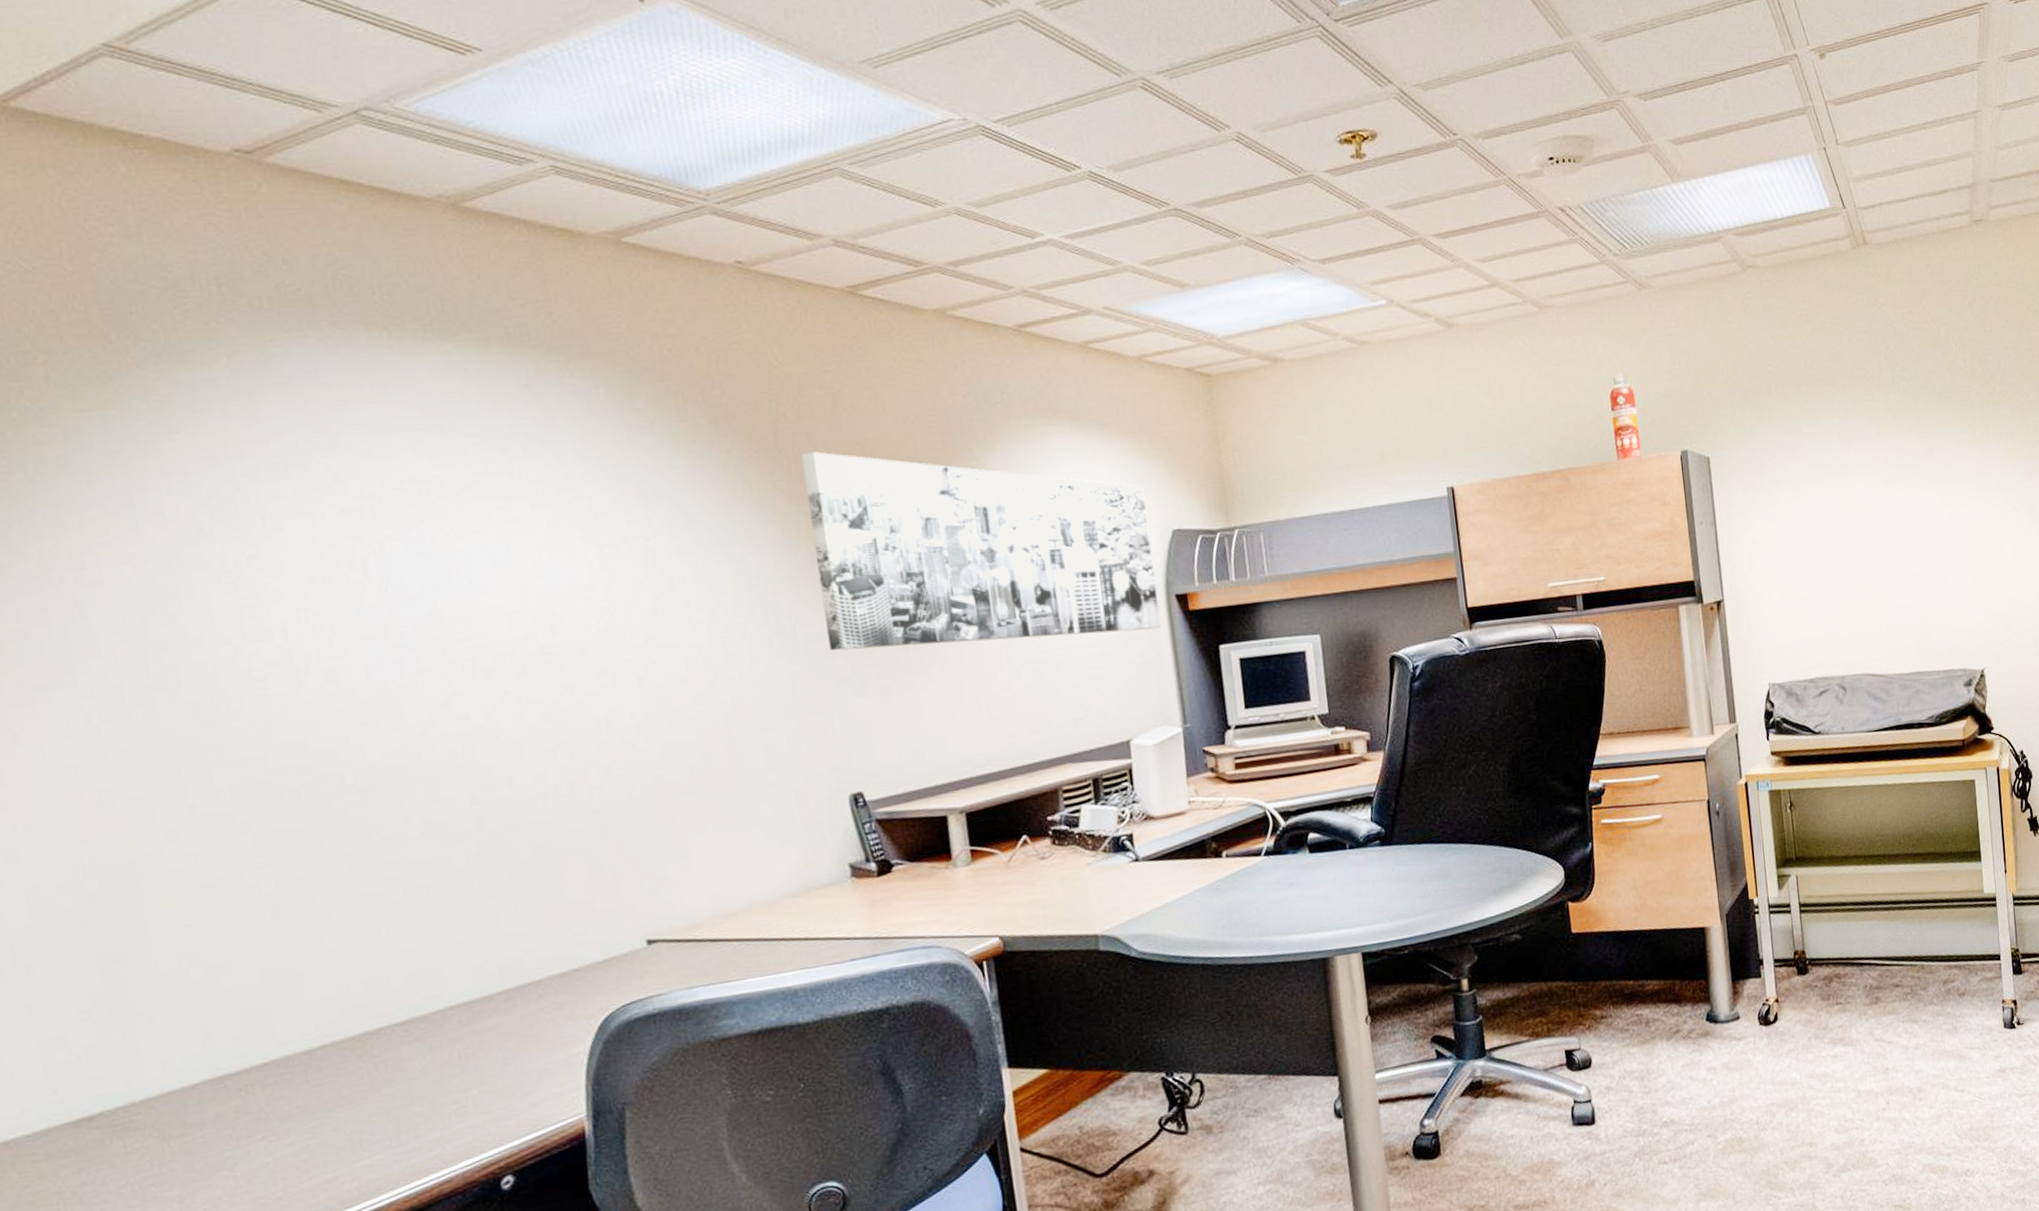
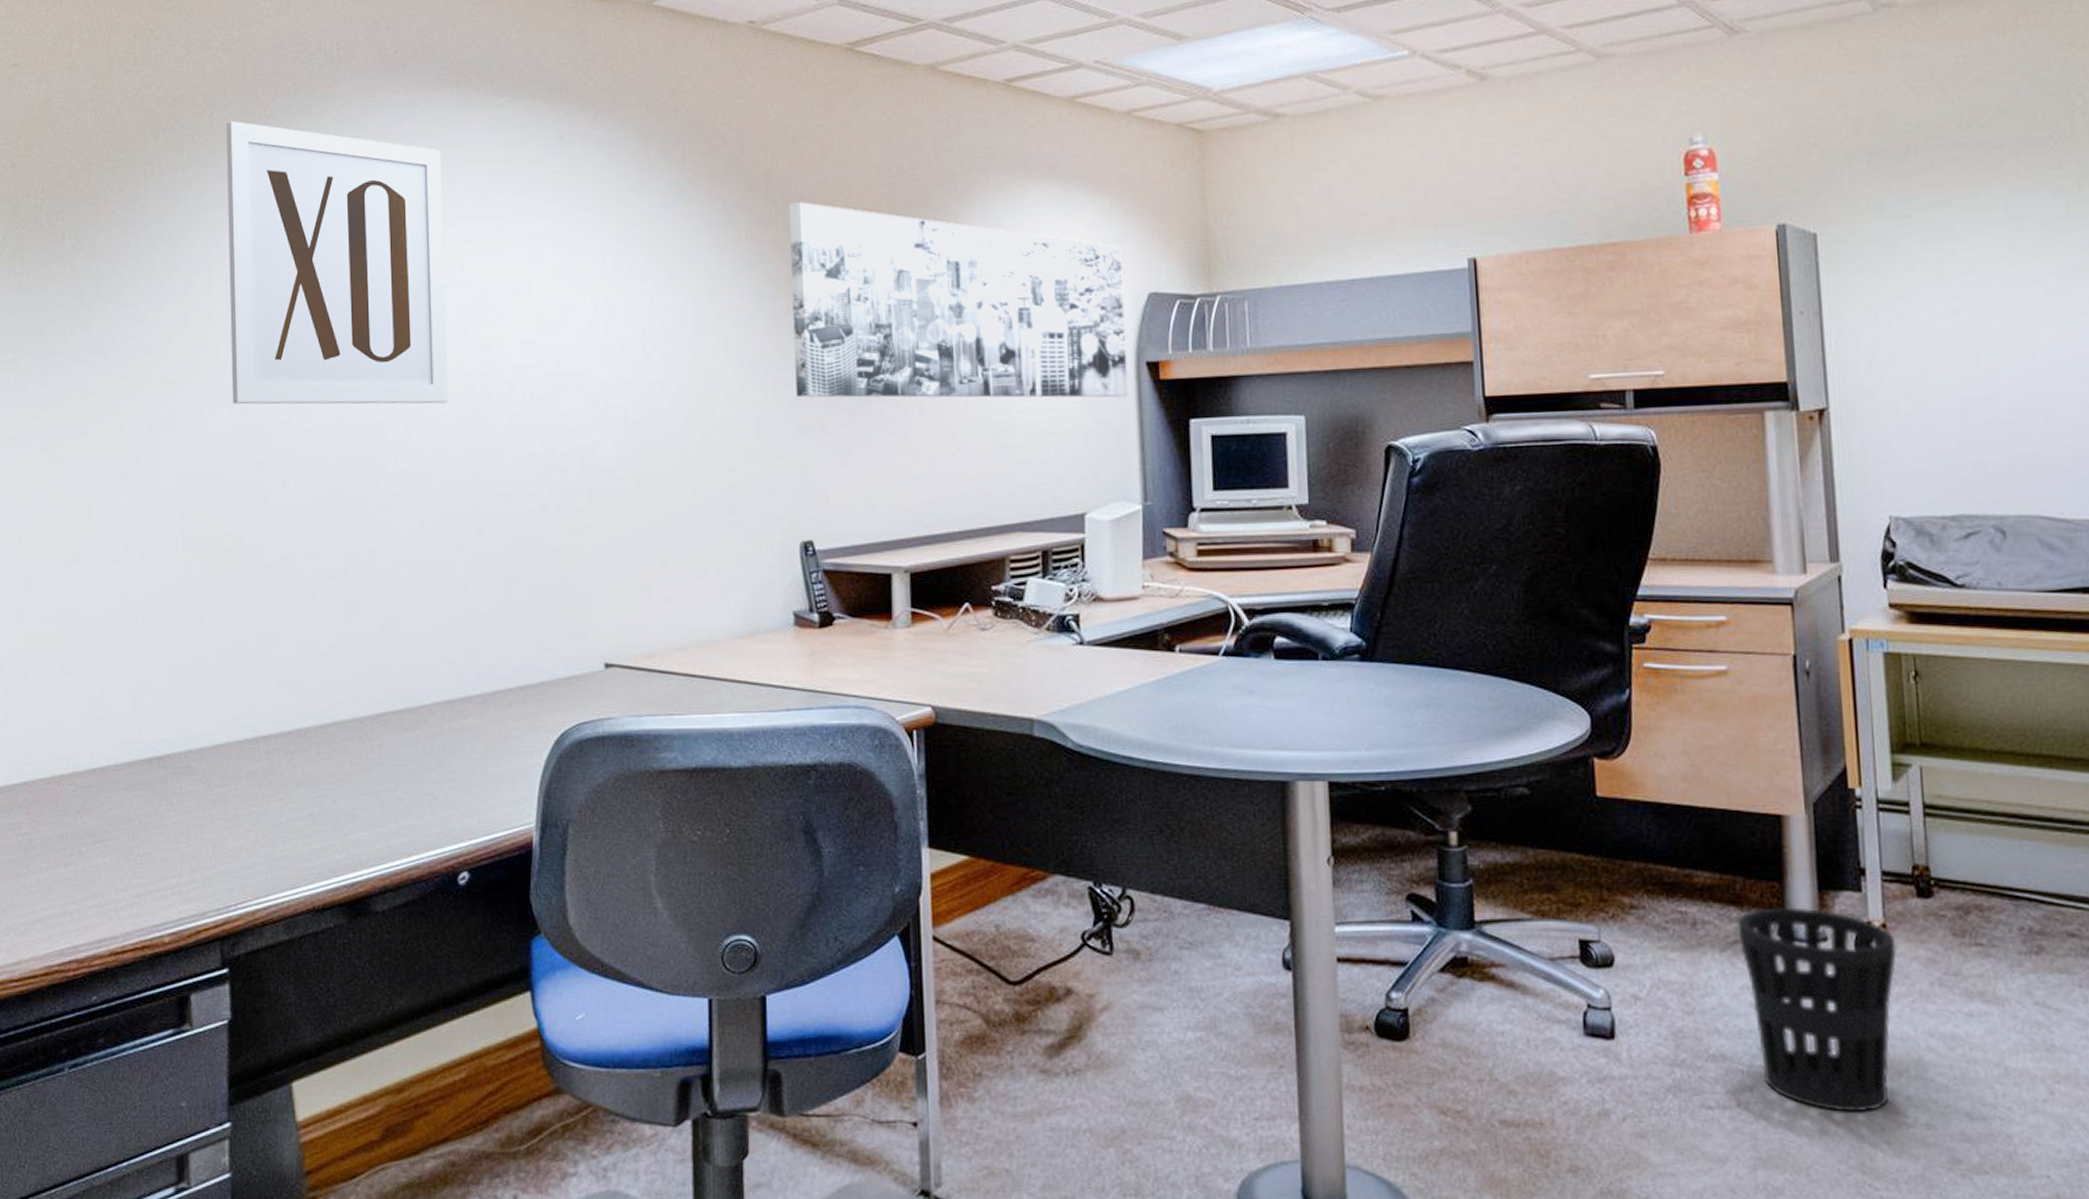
wall art: none [69,370,422,706] -> present [226,120,448,405]
wastebasket: none [1677,995,1786,1147] -> present [1737,907,1897,1111]

